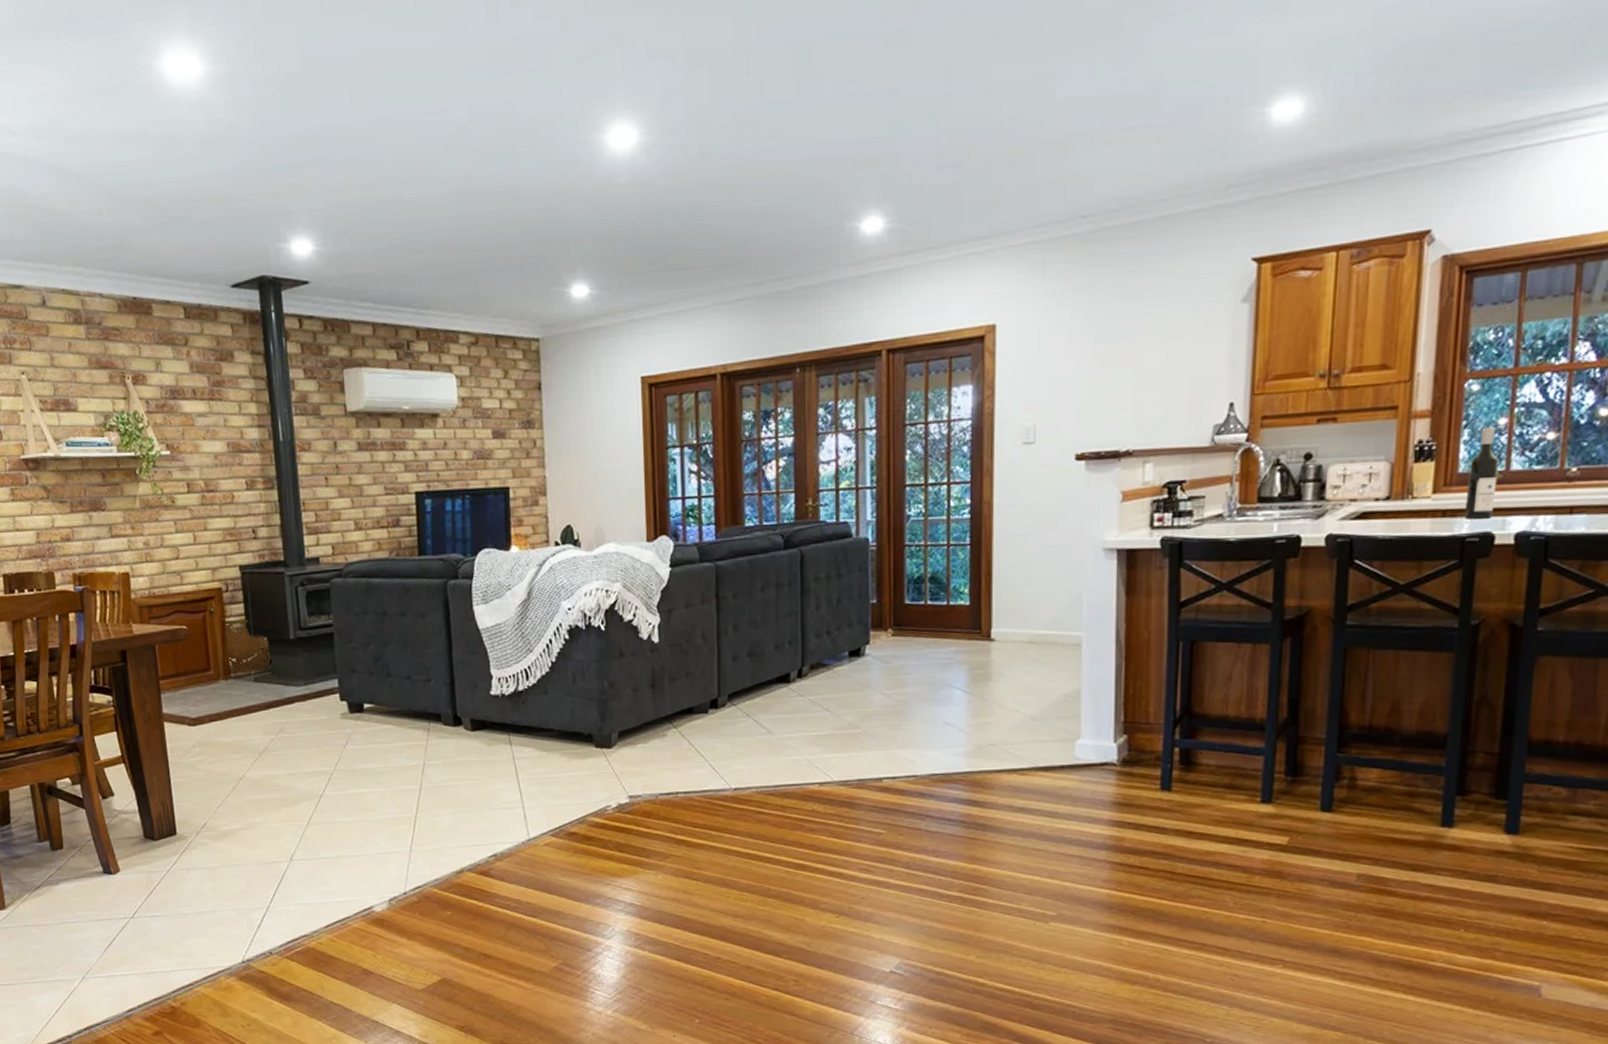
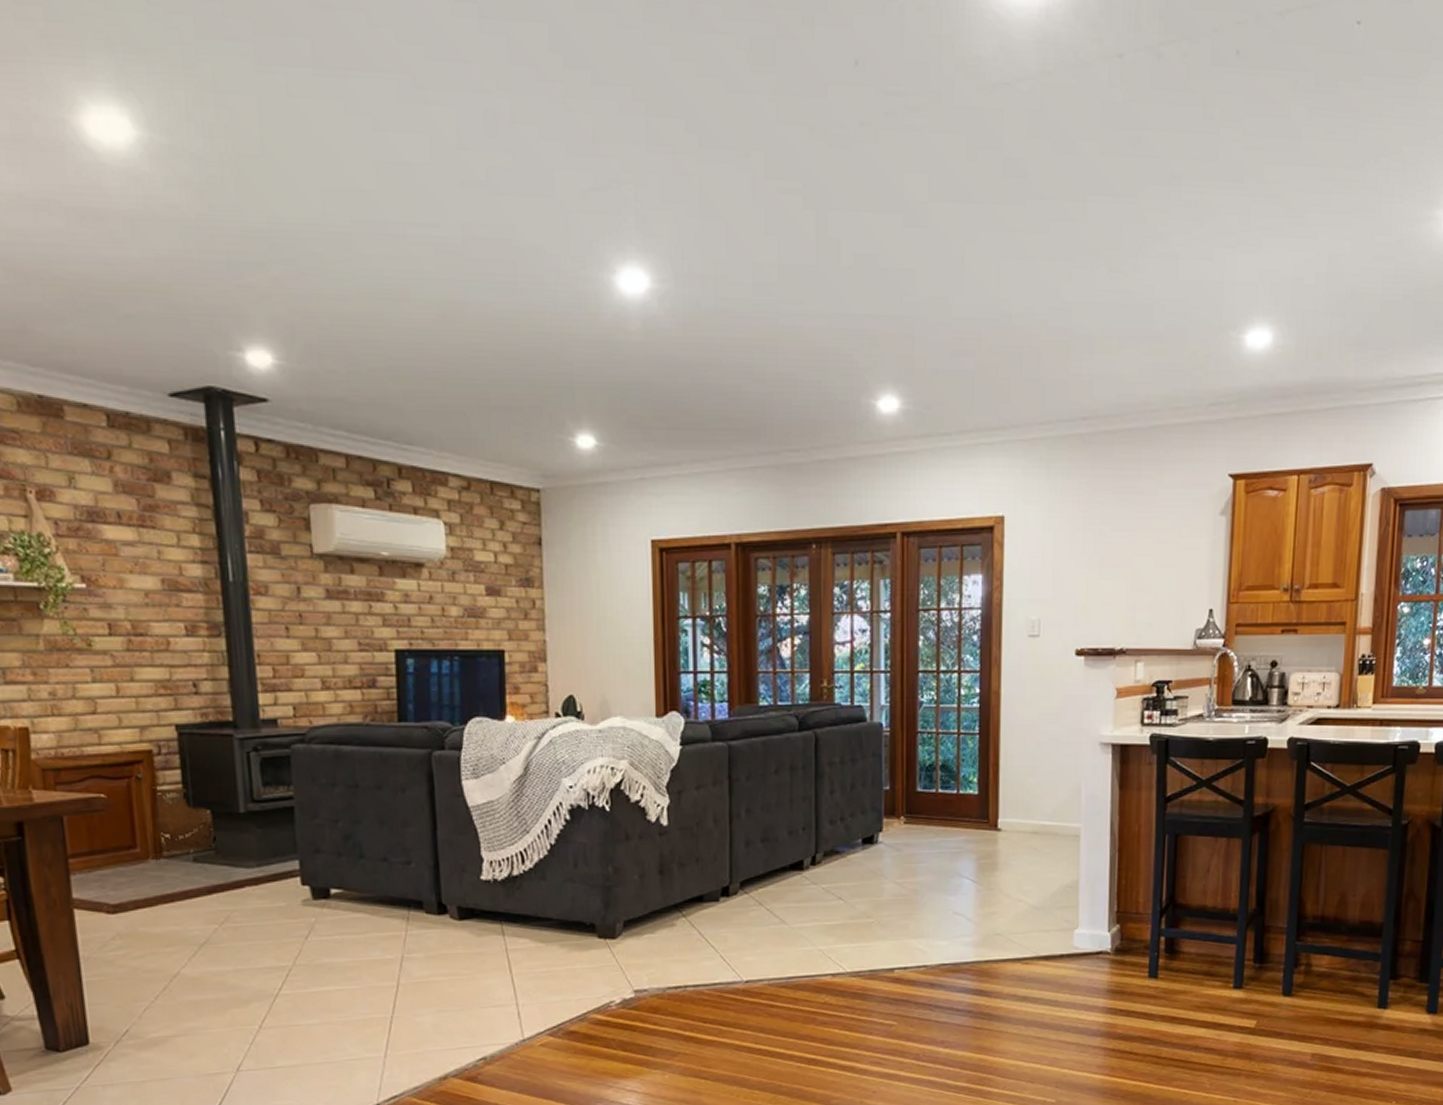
bottle: present [1464,426,1499,521] -> none [1396,646,1424,730]

